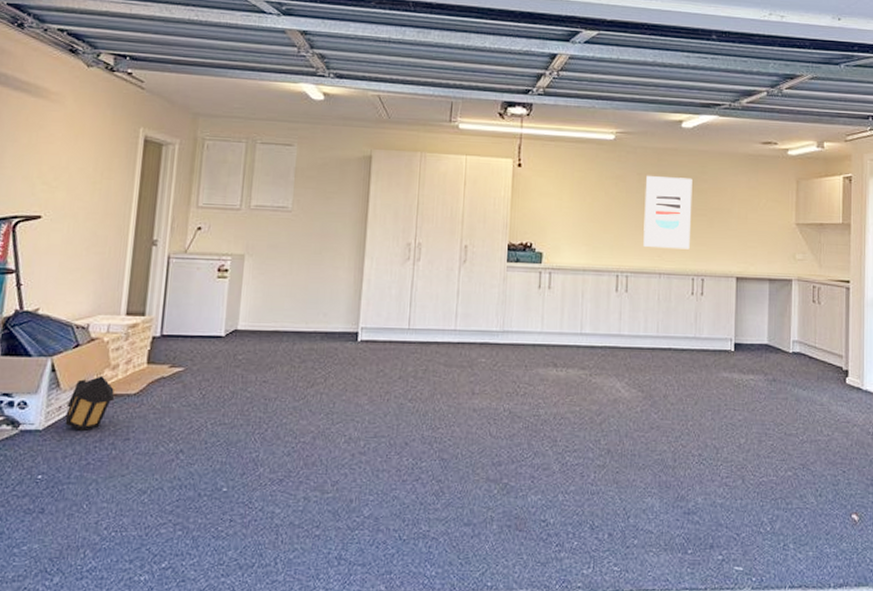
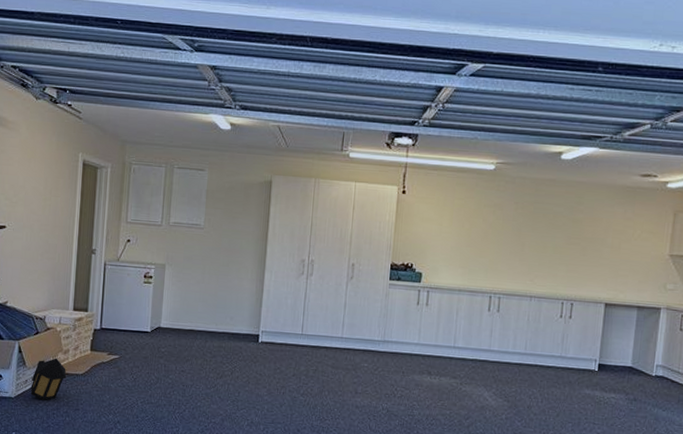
wall art: present [643,175,693,250] -> none [516,204,569,276]

